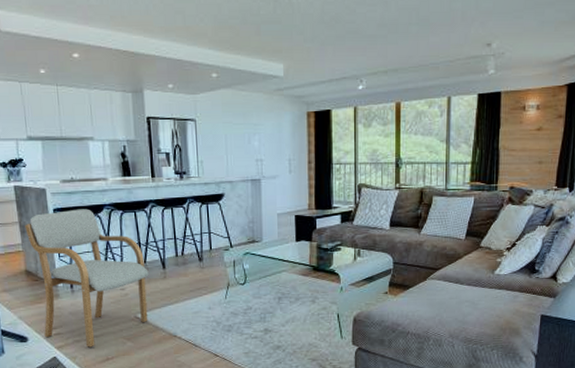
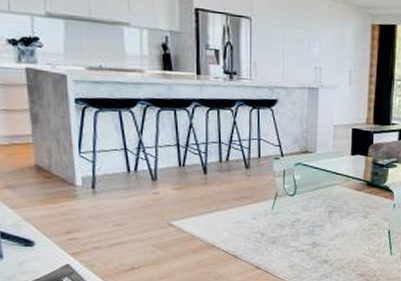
armchair: present [25,208,149,349] -> none [37,101,187,256]

